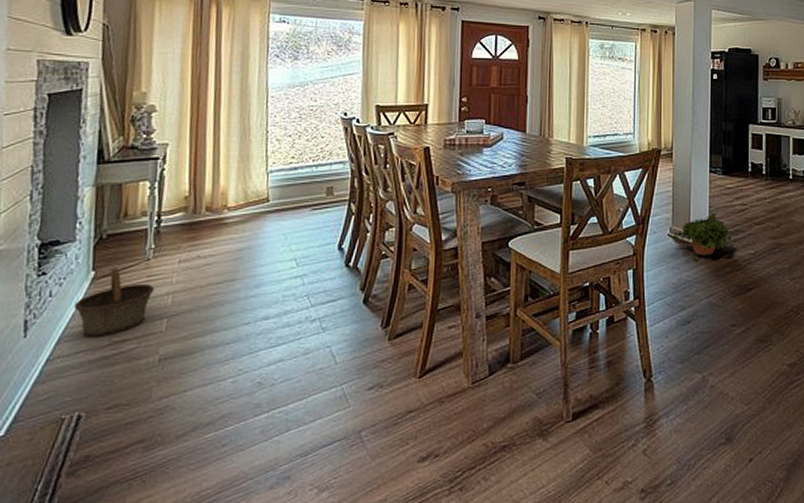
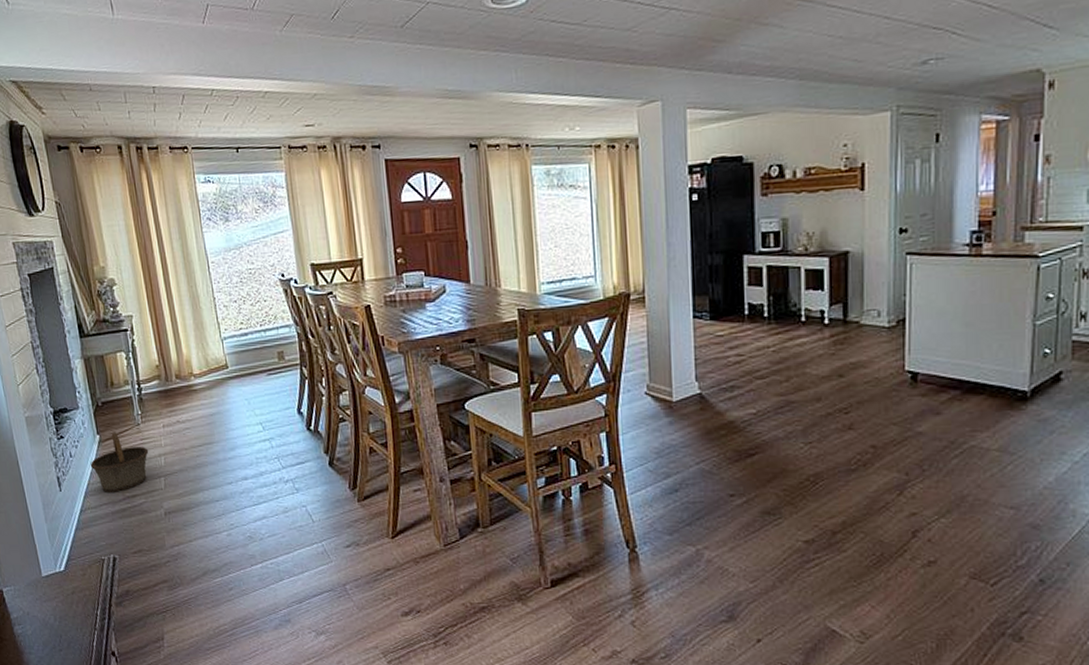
potted plant: present [672,213,735,260] -> none [650,366,730,422]

